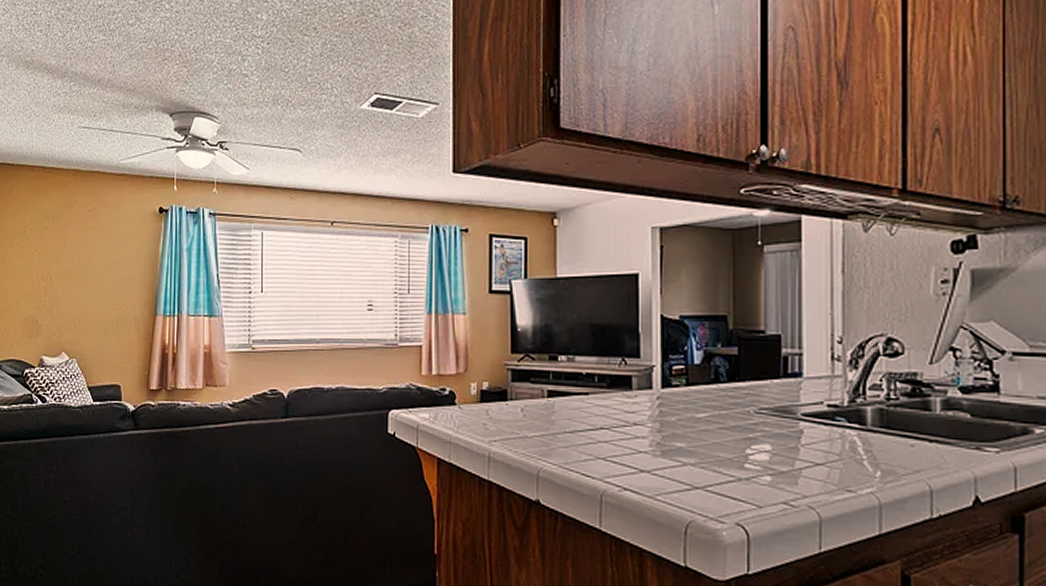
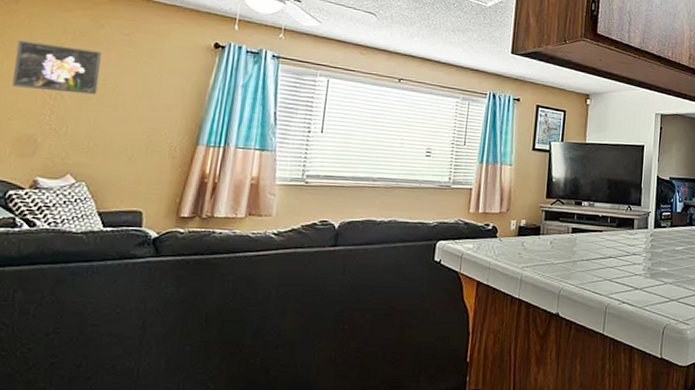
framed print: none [15,228,75,274] -> present [12,40,102,95]

